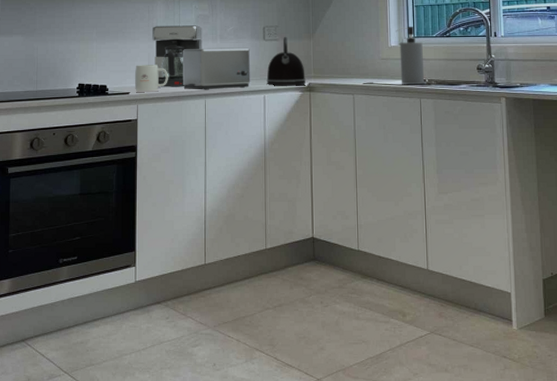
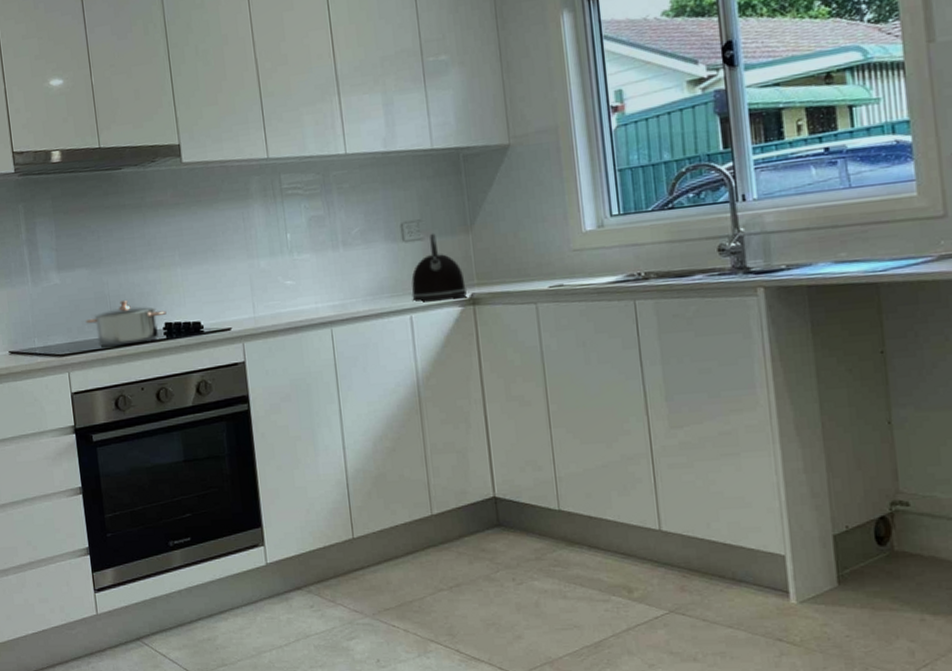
cooking pot: none [15,63,81,98] -> present [85,299,167,347]
mug: present [134,65,168,93] -> none [234,289,280,328]
coffee maker: present [151,25,202,87] -> none [250,231,321,318]
toaster: present [182,47,250,90] -> none [294,253,390,317]
soap dispenser: present [396,27,424,85] -> none [591,200,638,284]

